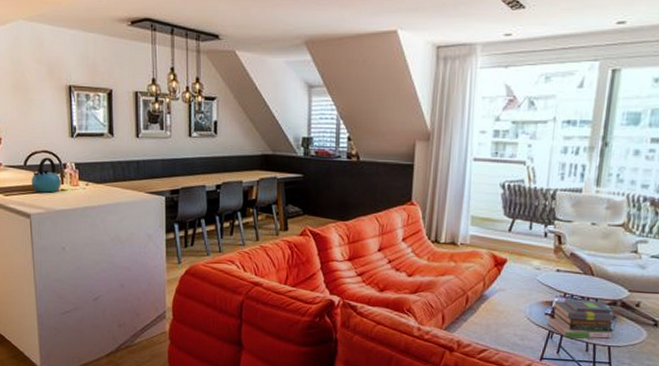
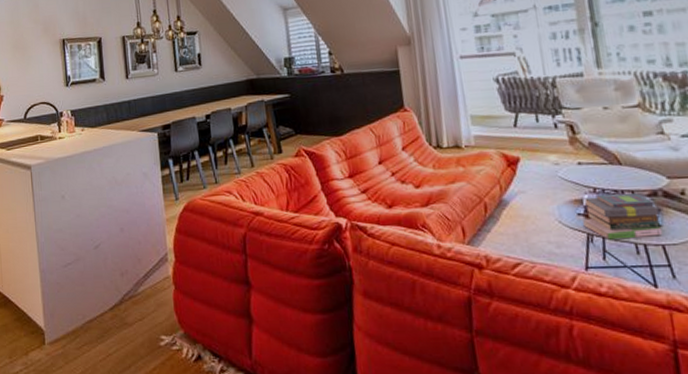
kettle: present [31,157,62,193] -> none [30,108,59,143]

